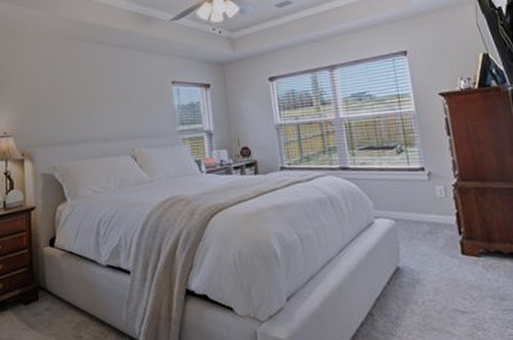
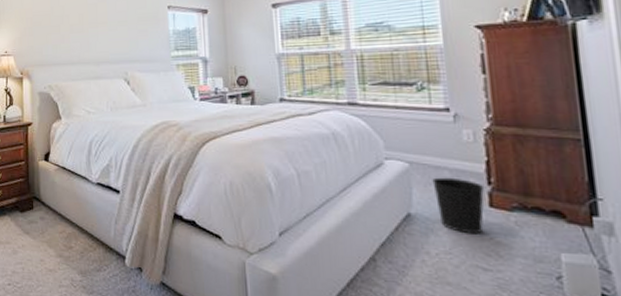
wastebasket: none [414,230,459,281] -> present [432,177,485,234]

